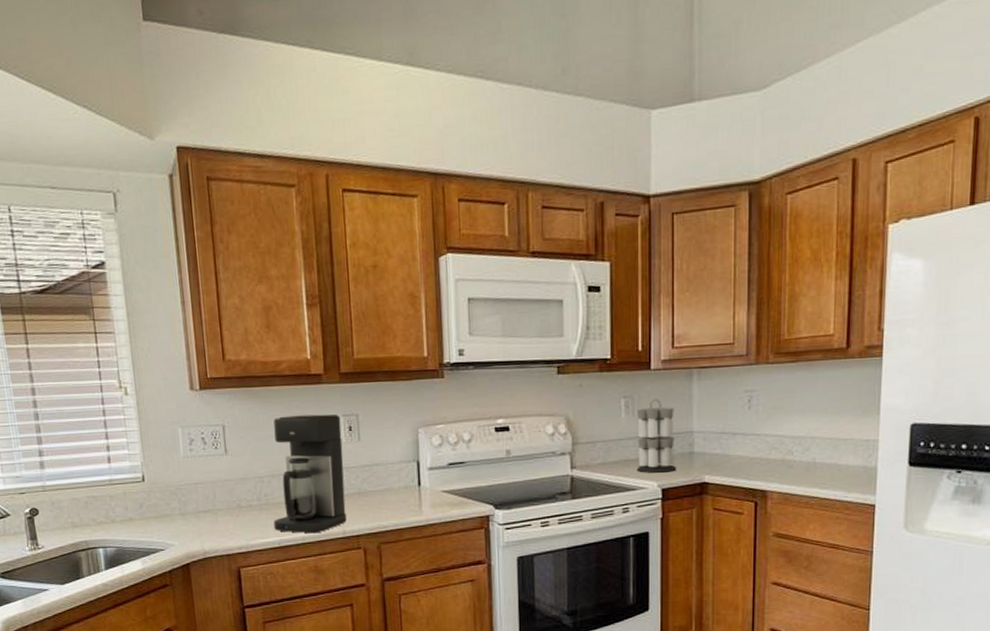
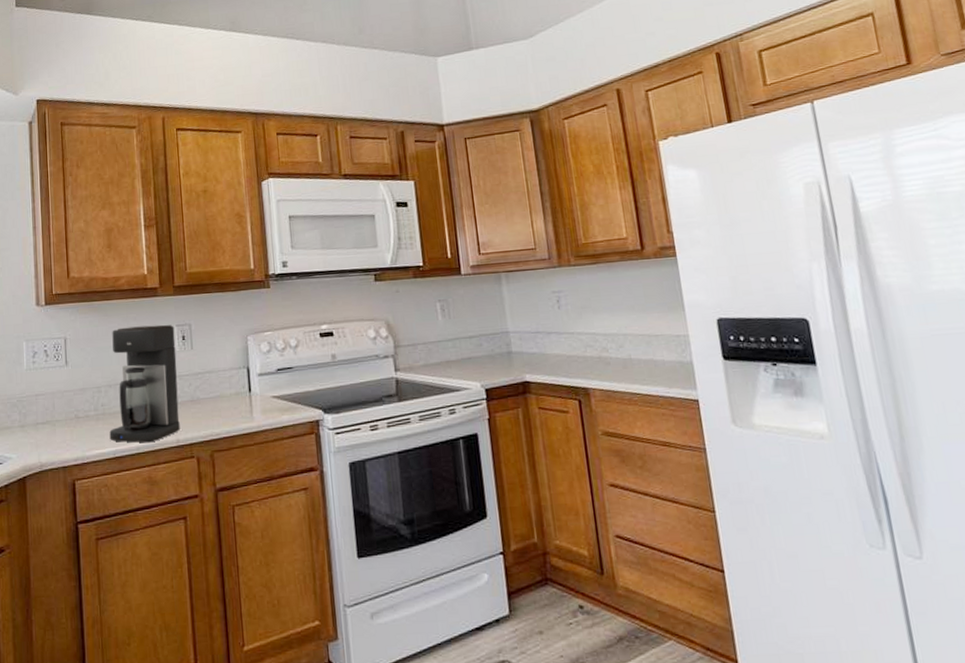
spice rack: present [637,398,676,473] -> none [453,301,497,374]

